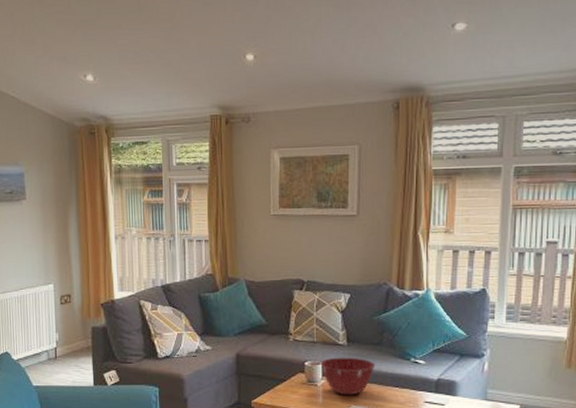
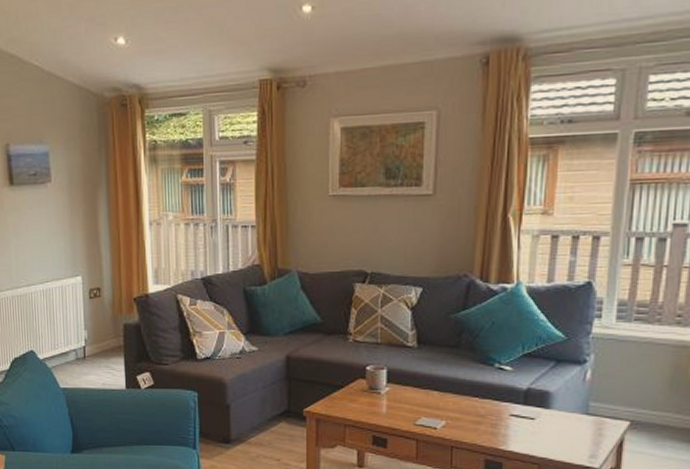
mixing bowl: present [320,357,376,395] -> none [384,361,452,406]

